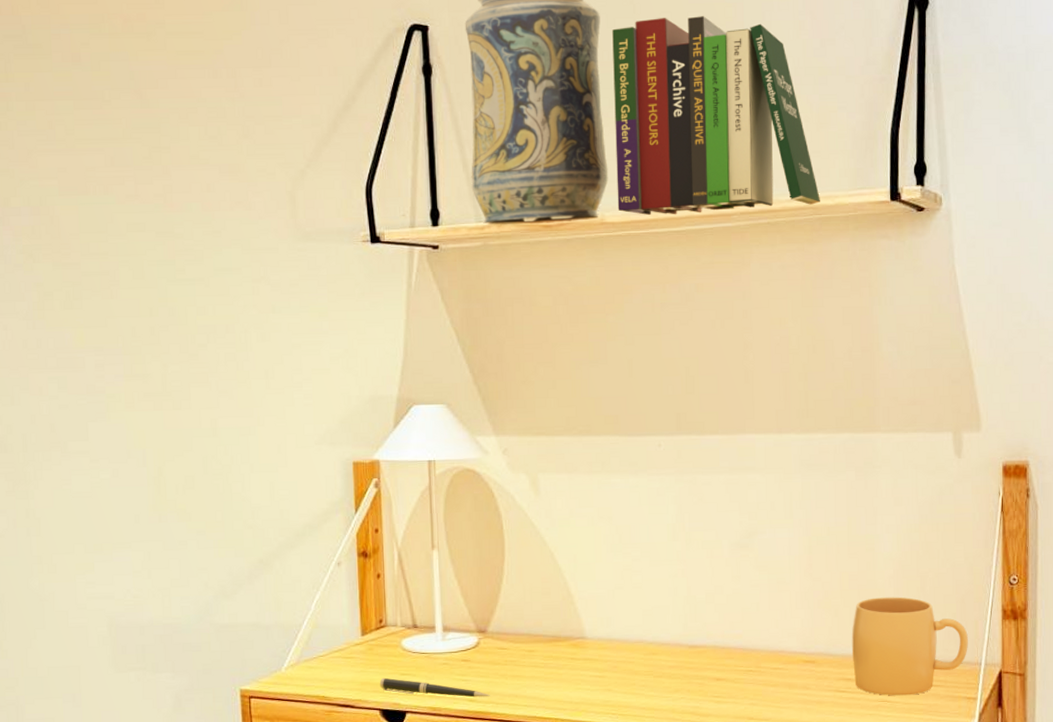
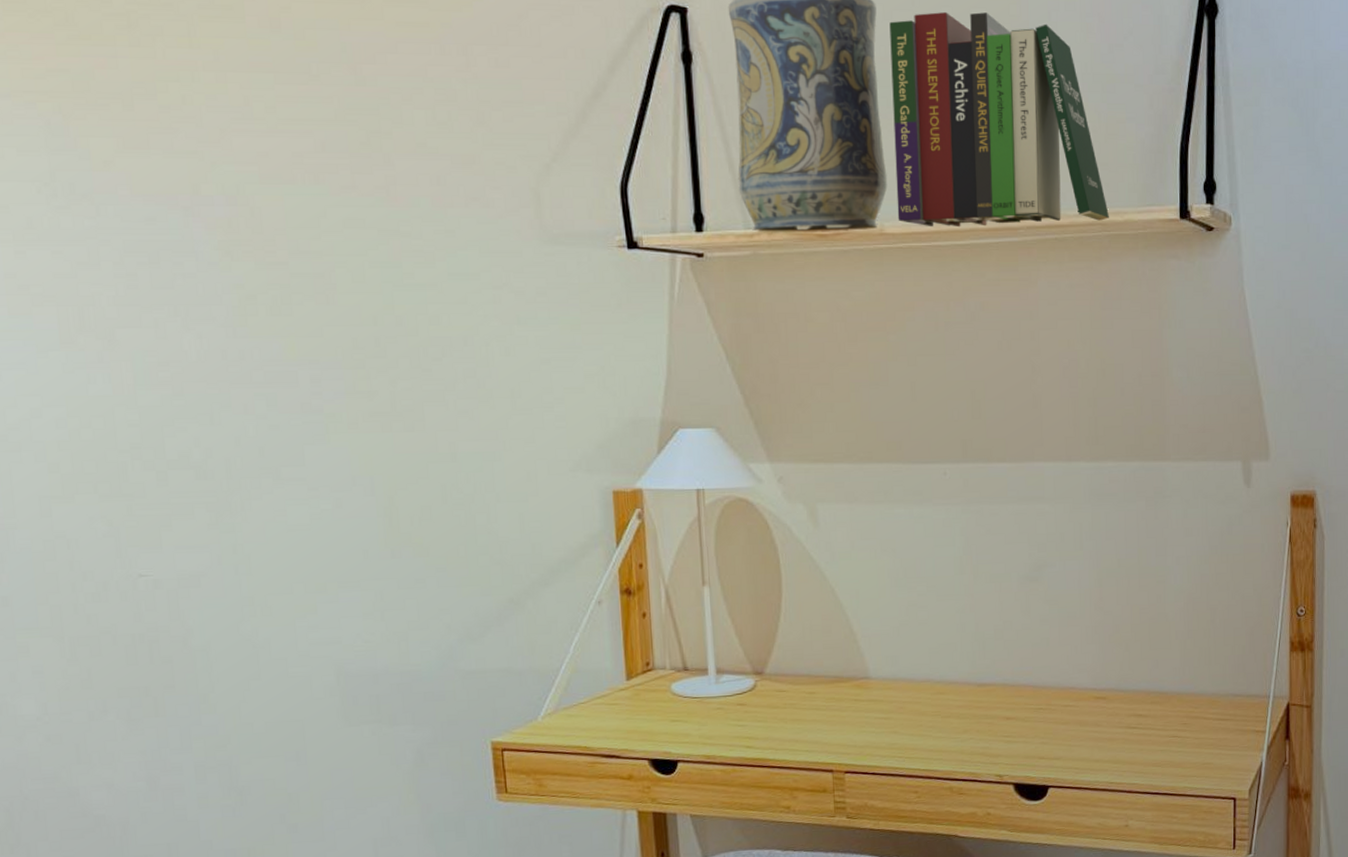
pen: present [379,677,490,698] -> none [647,724,769,744]
mug: present [851,597,968,696] -> none [1142,630,1257,731]

